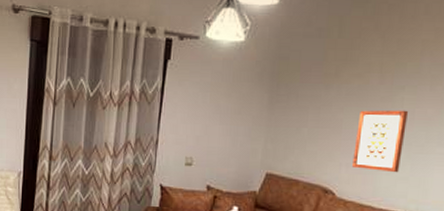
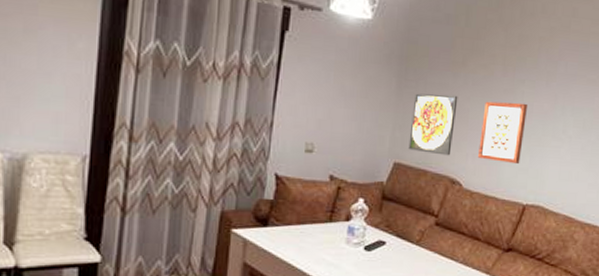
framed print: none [280,106,331,166] -> present [408,93,458,156]

